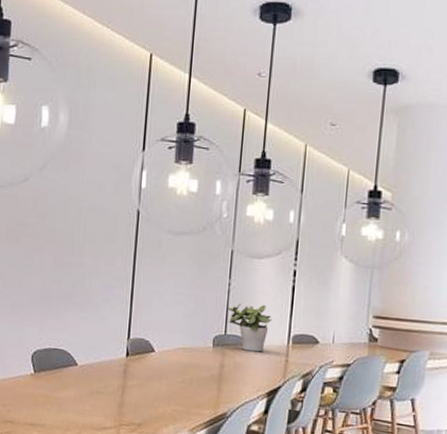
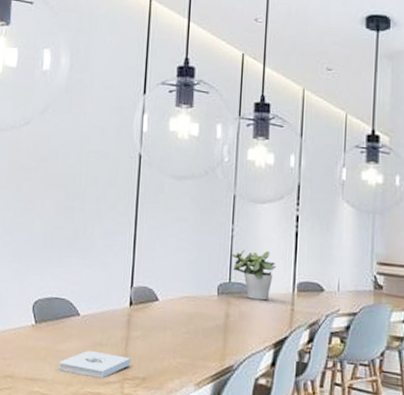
notepad: none [57,398,128,424] -> present [59,351,132,379]

